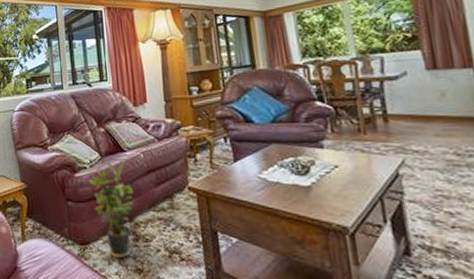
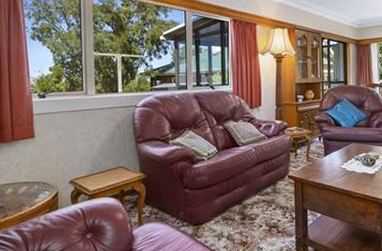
potted plant: present [88,158,134,259] -> none [205,152,244,235]

